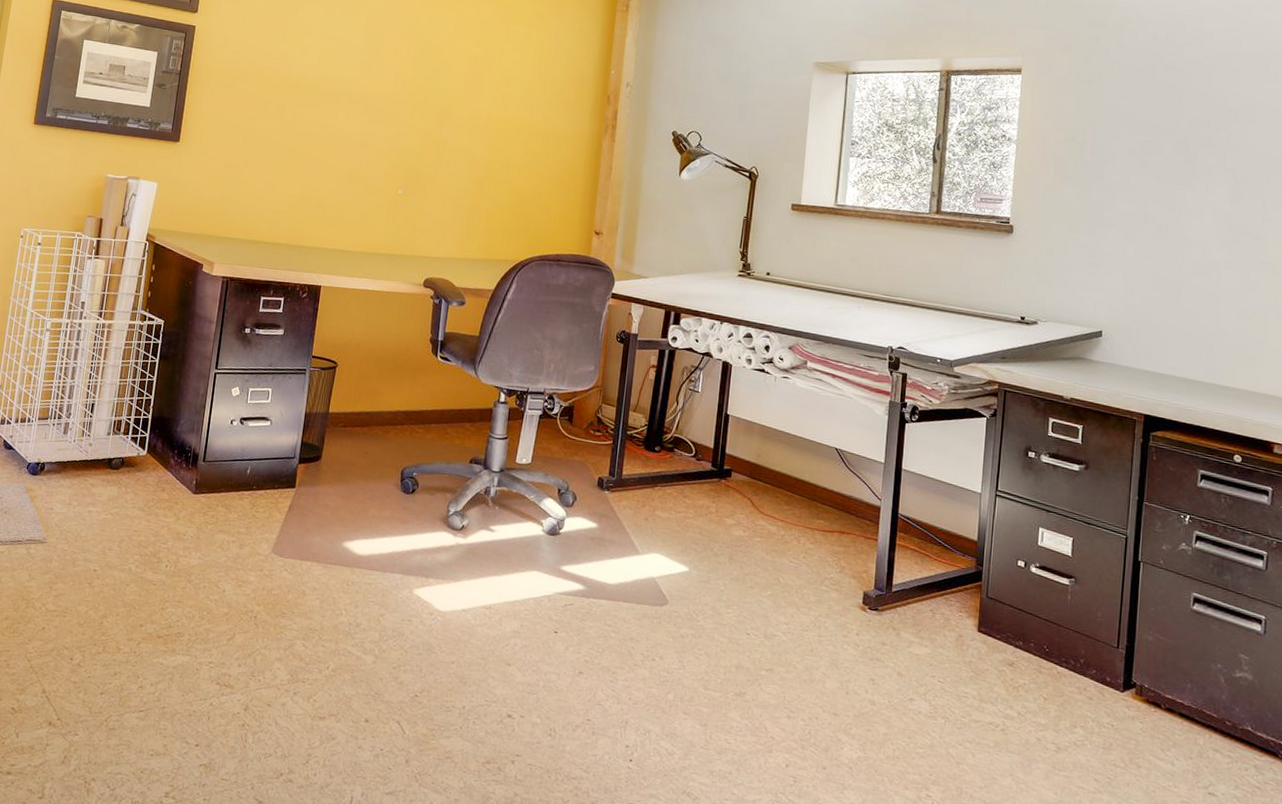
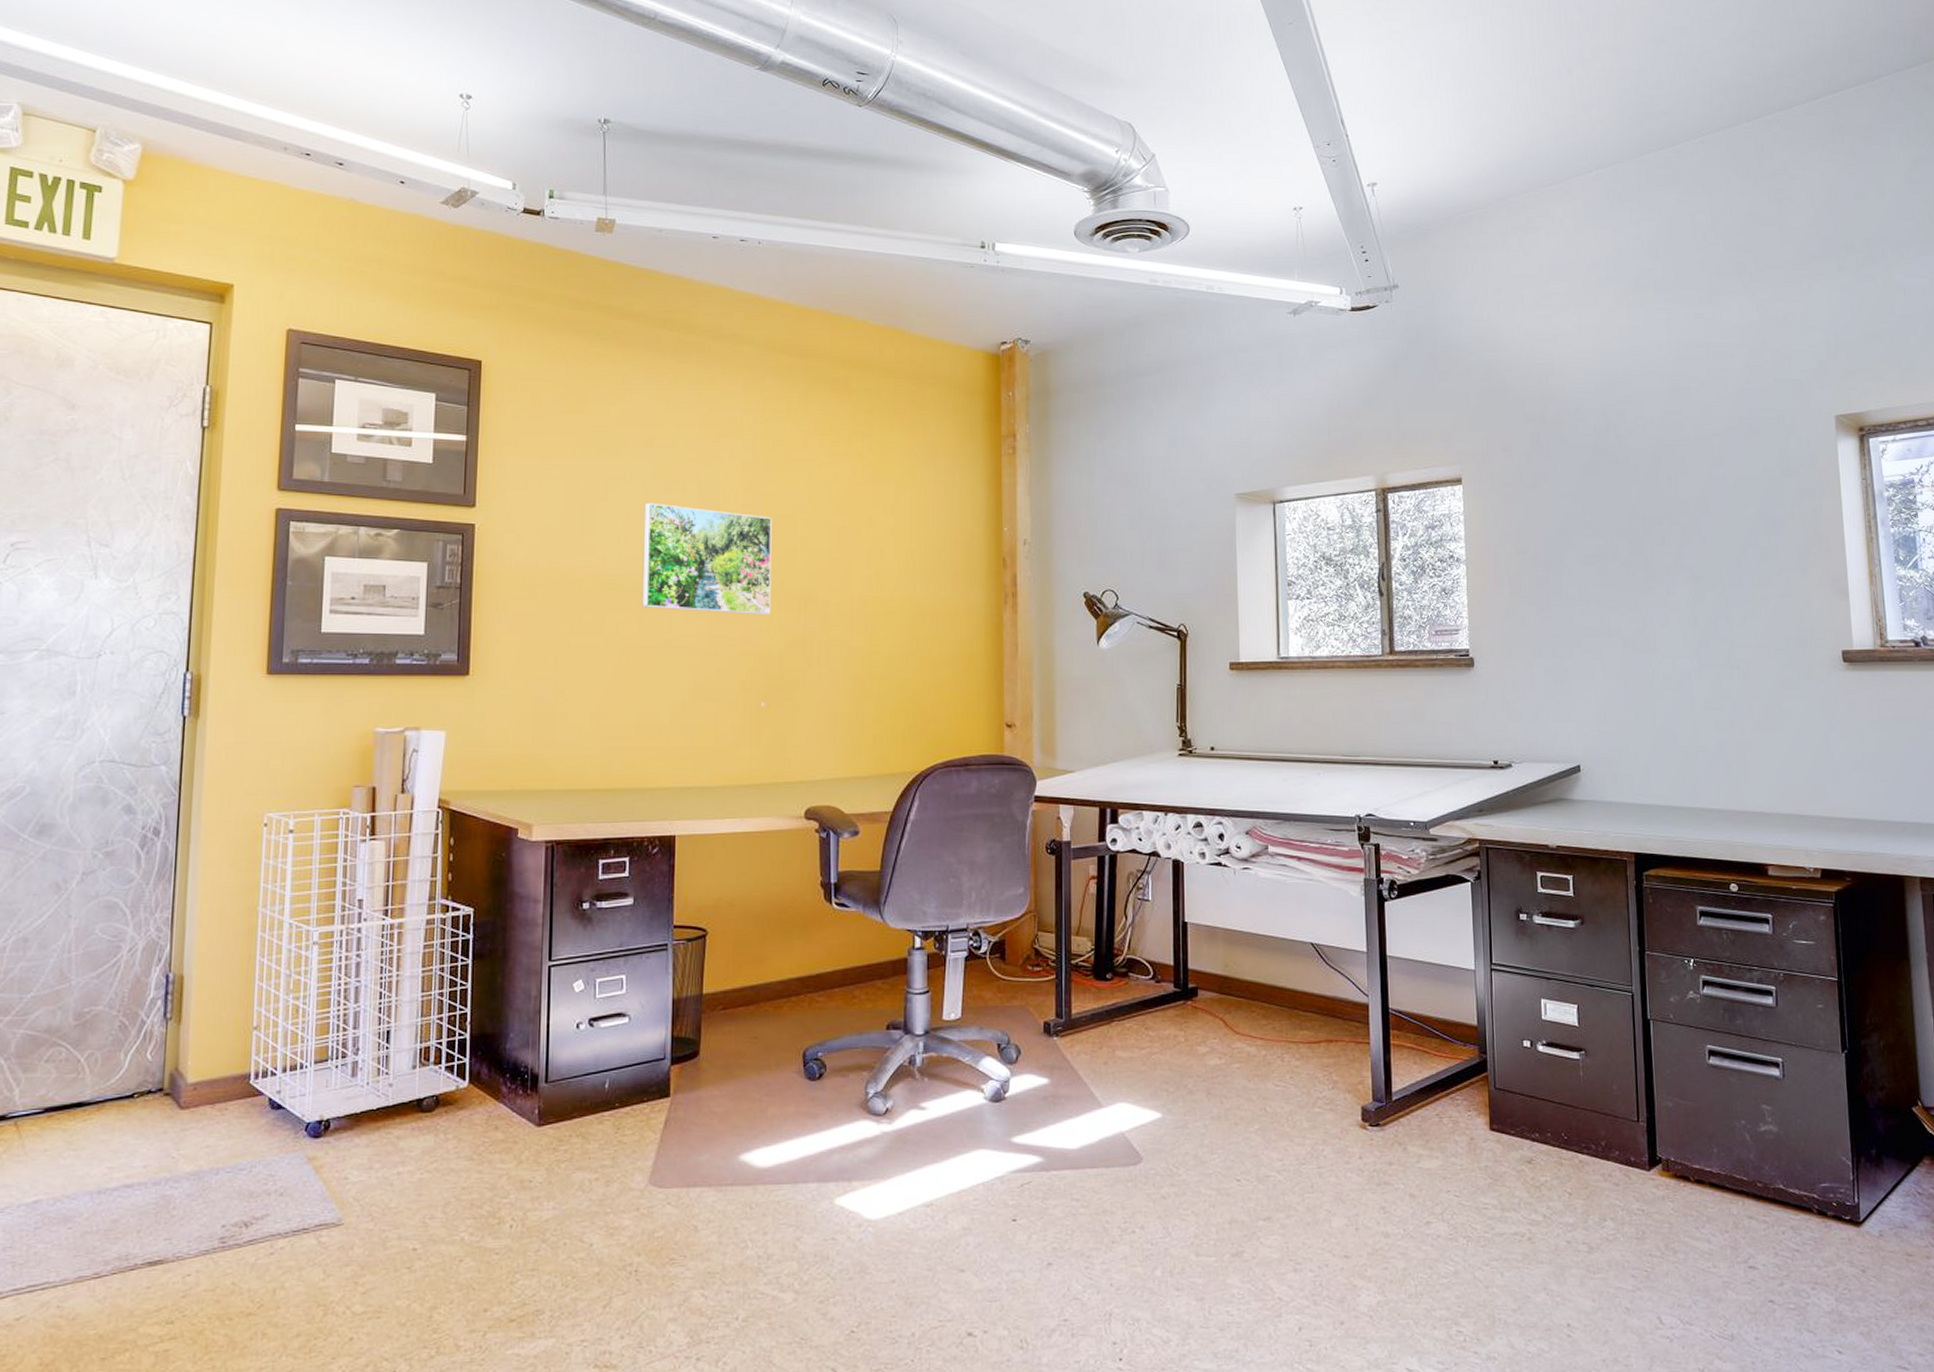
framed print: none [314,22,423,121] -> present [642,502,772,615]

